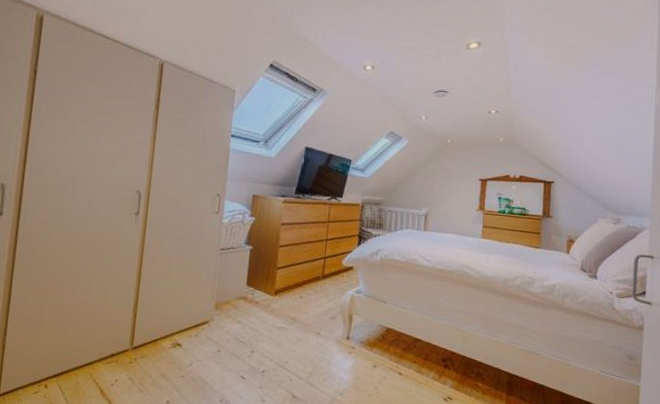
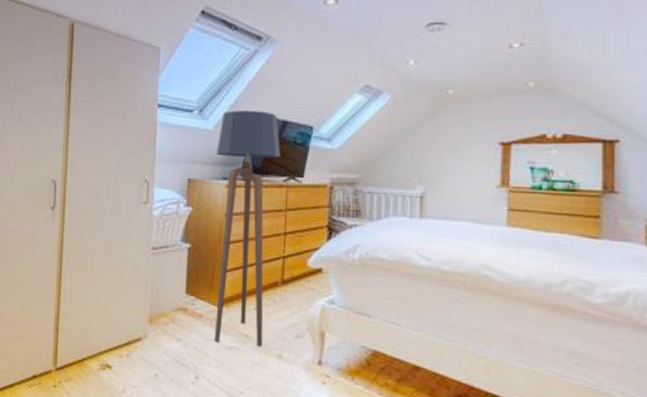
floor lamp: none [267,143,326,327] -> present [213,110,281,347]

